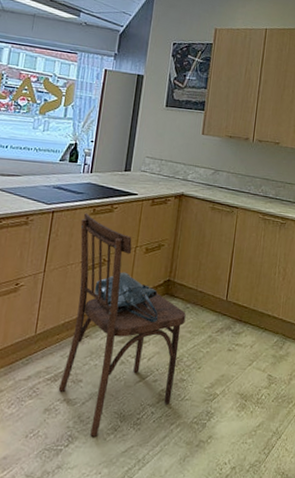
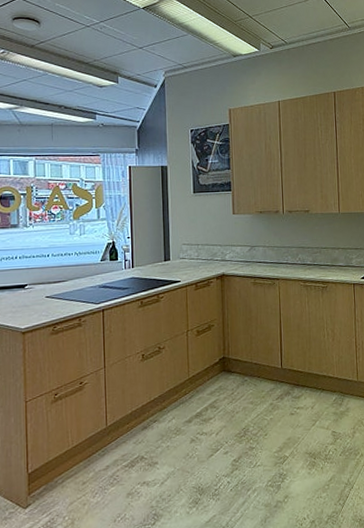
dining chair: present [58,213,186,437] -> none [131,306,246,512]
tote bag: present [94,272,159,323] -> none [154,356,220,400]

